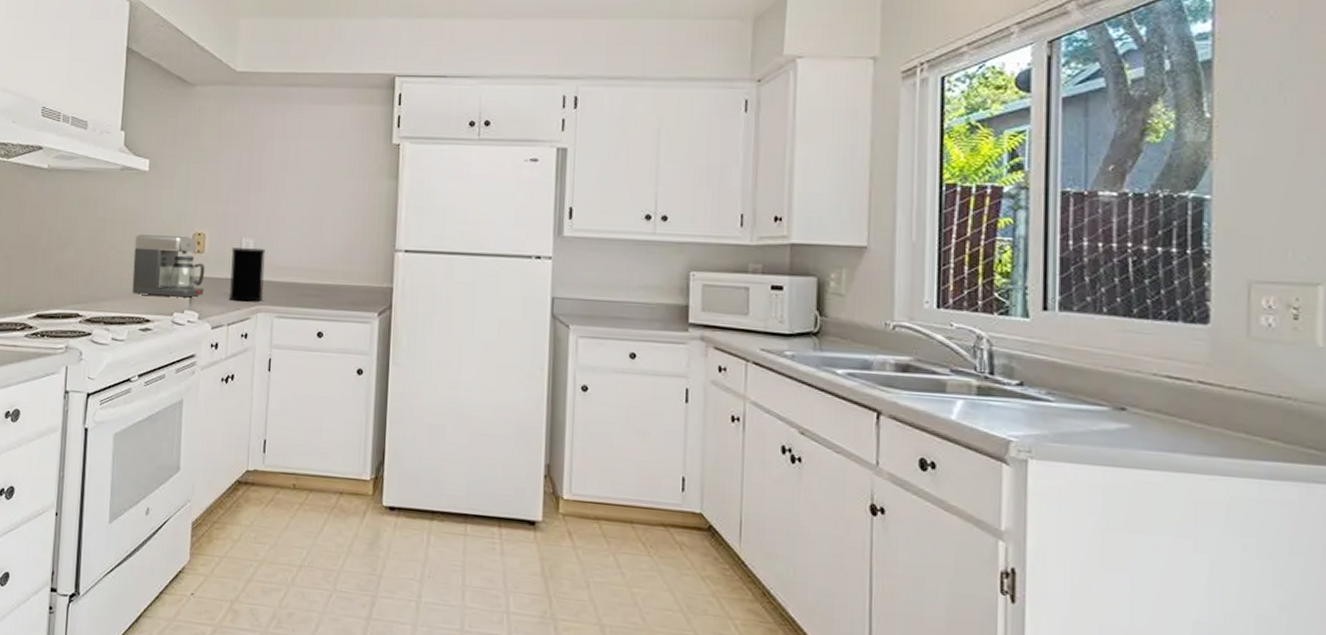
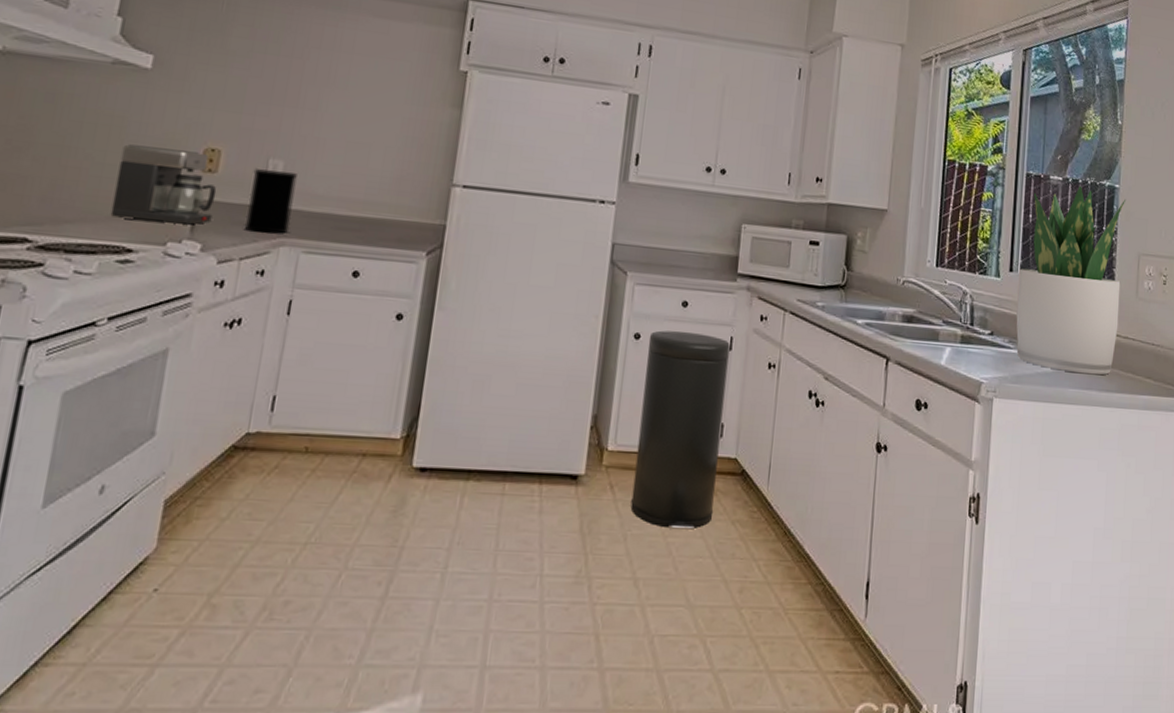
pedal bin: none [591,382,686,582] -> present [630,330,730,531]
planter: none [1056,202,1224,435] -> present [1016,186,1127,376]

